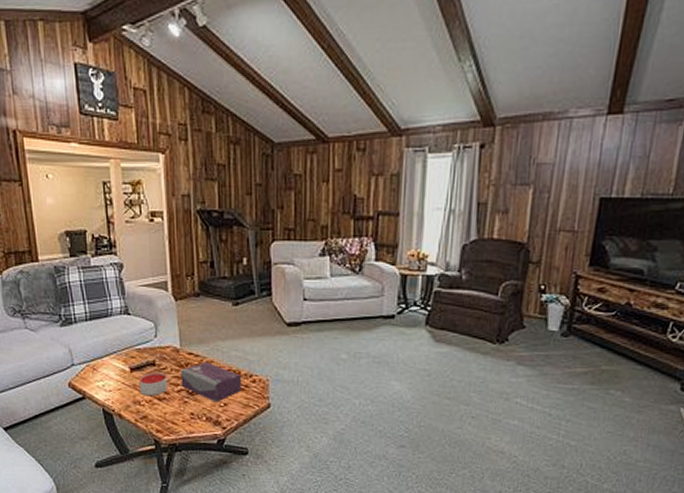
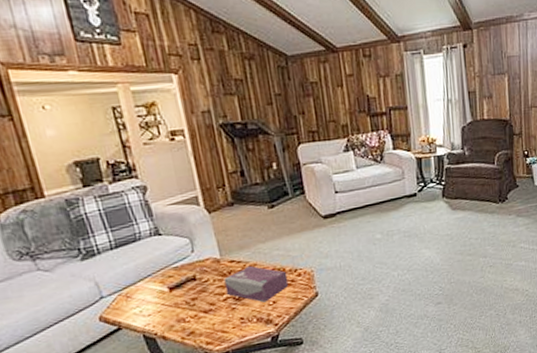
candle: present [138,372,168,397] -> none [179,285,213,312]

